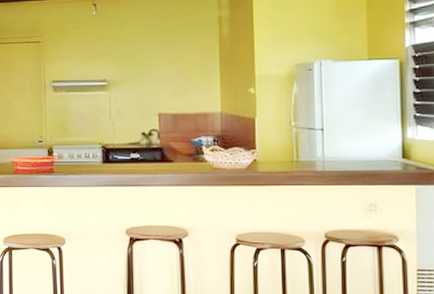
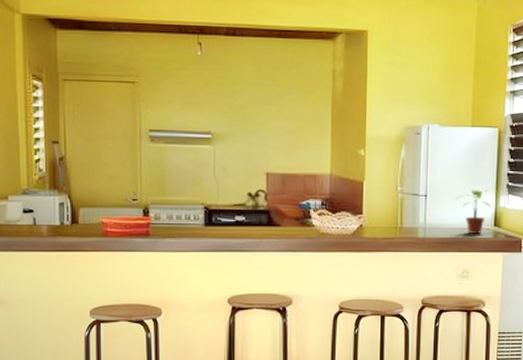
potted plant: none [357,120,406,168] -> present [457,189,500,235]

